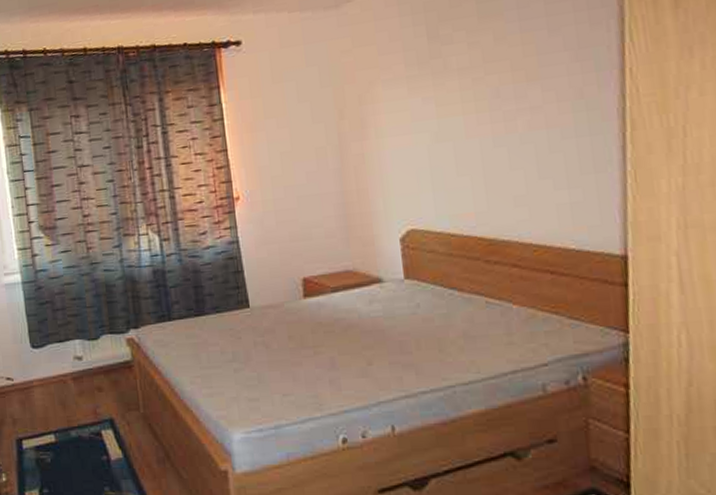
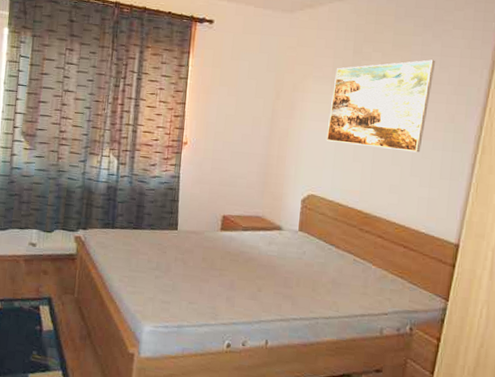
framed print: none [410,23,546,158] -> present [326,59,436,153]

